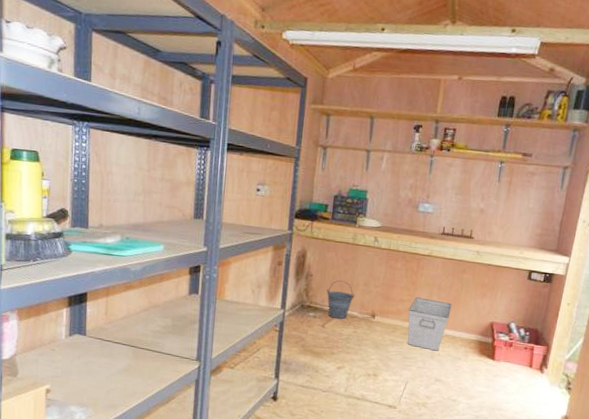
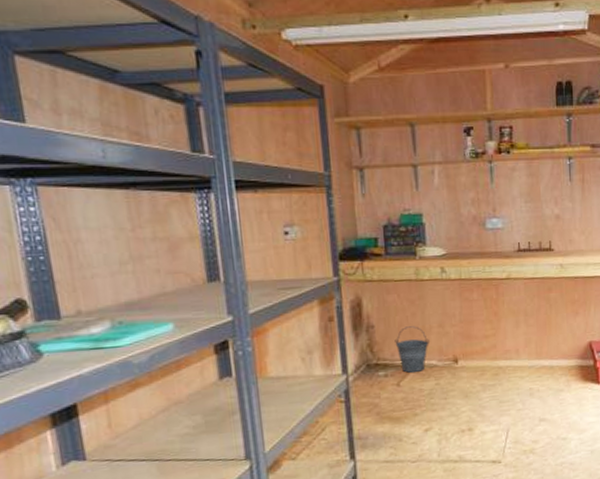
storage bin: present [407,297,452,351] -> none [495,328,543,387]

